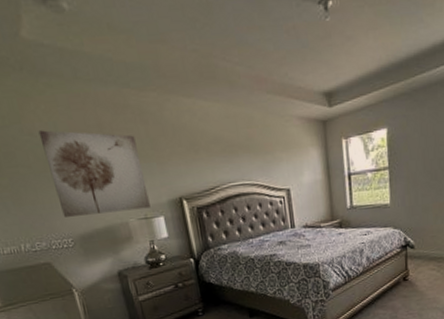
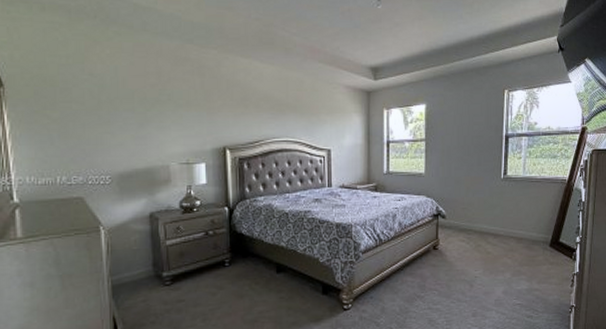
wall art: present [38,130,151,217] -> none [99,72,194,154]

